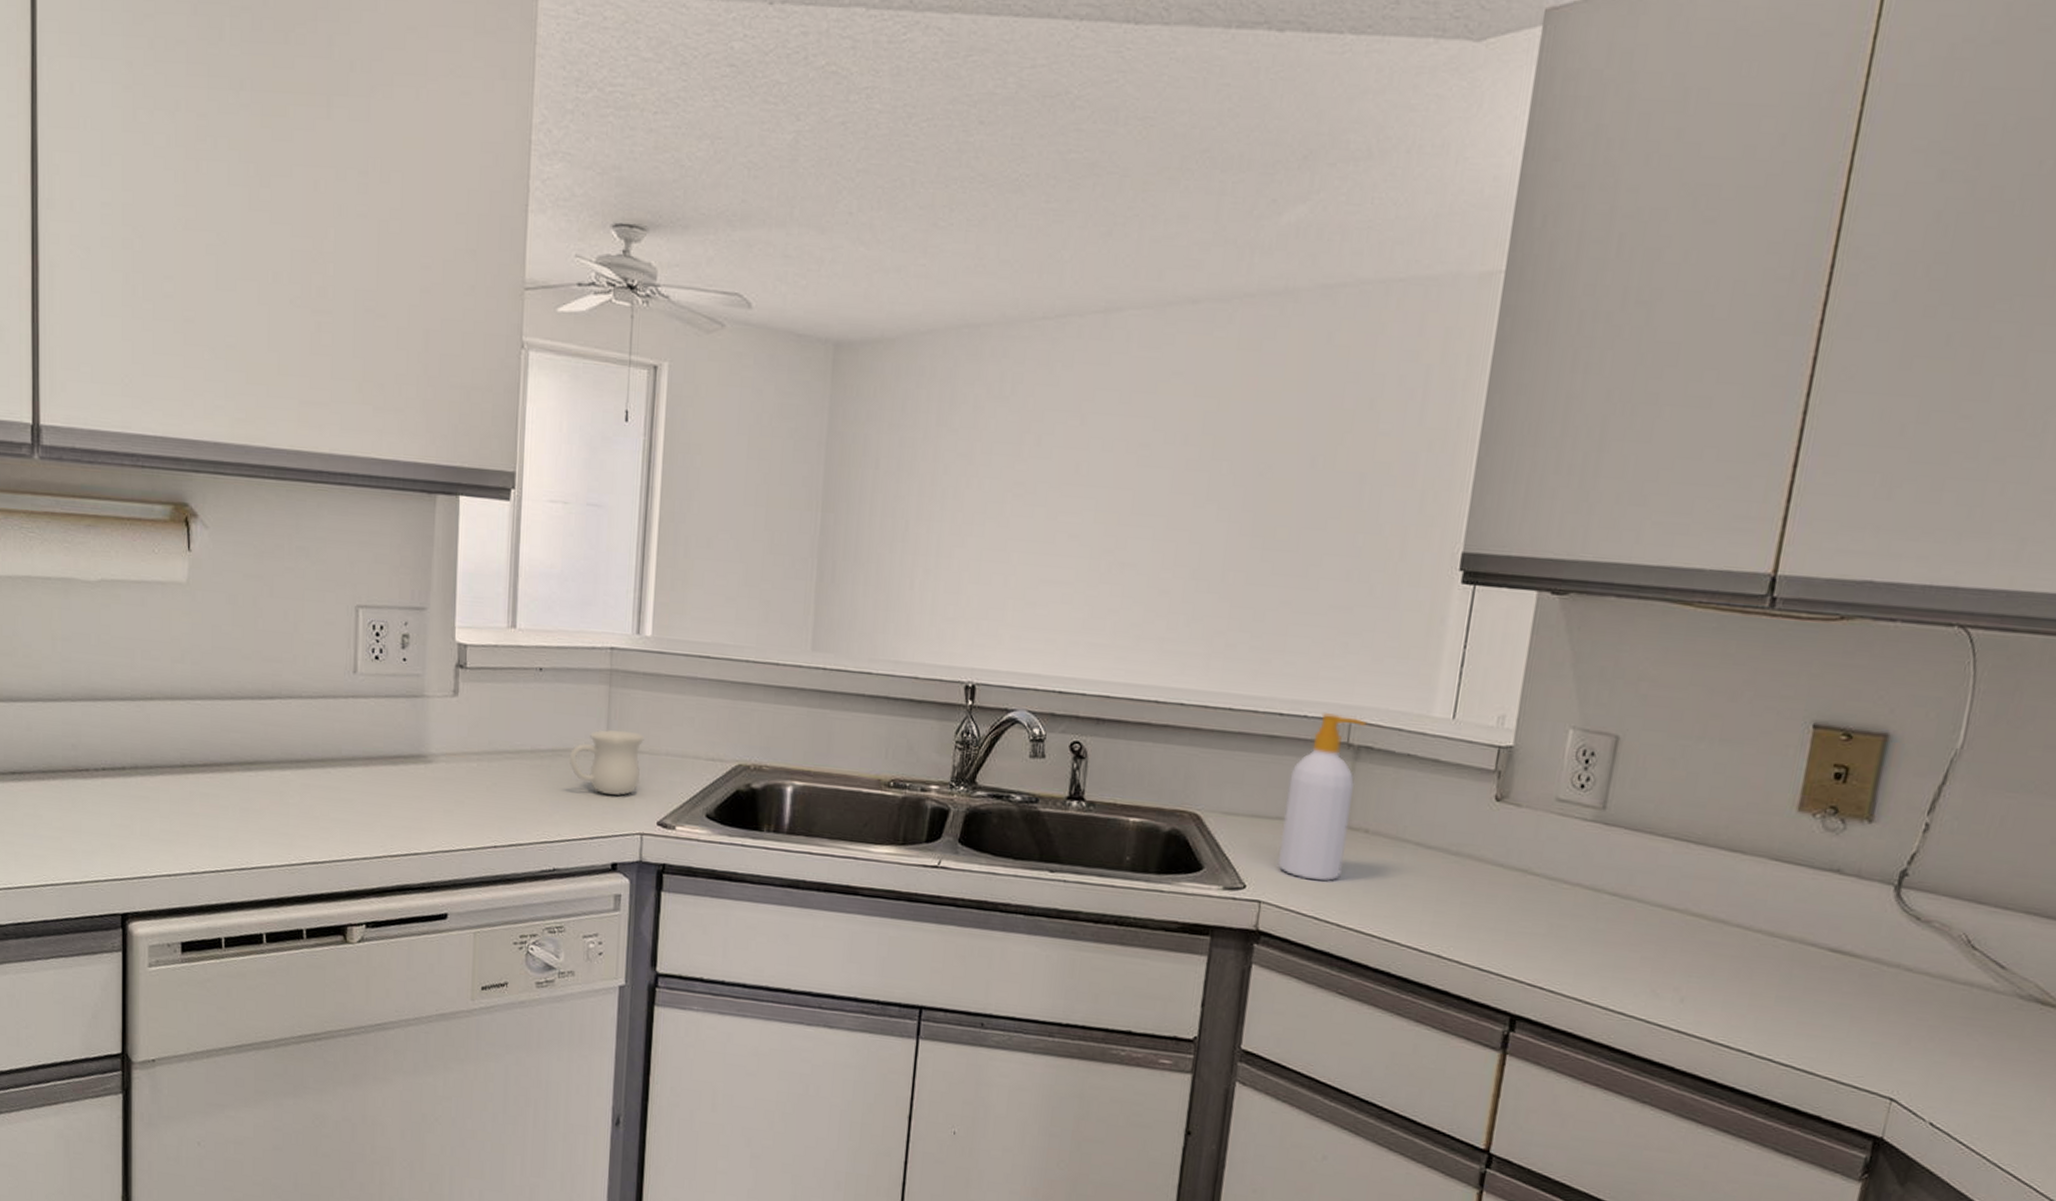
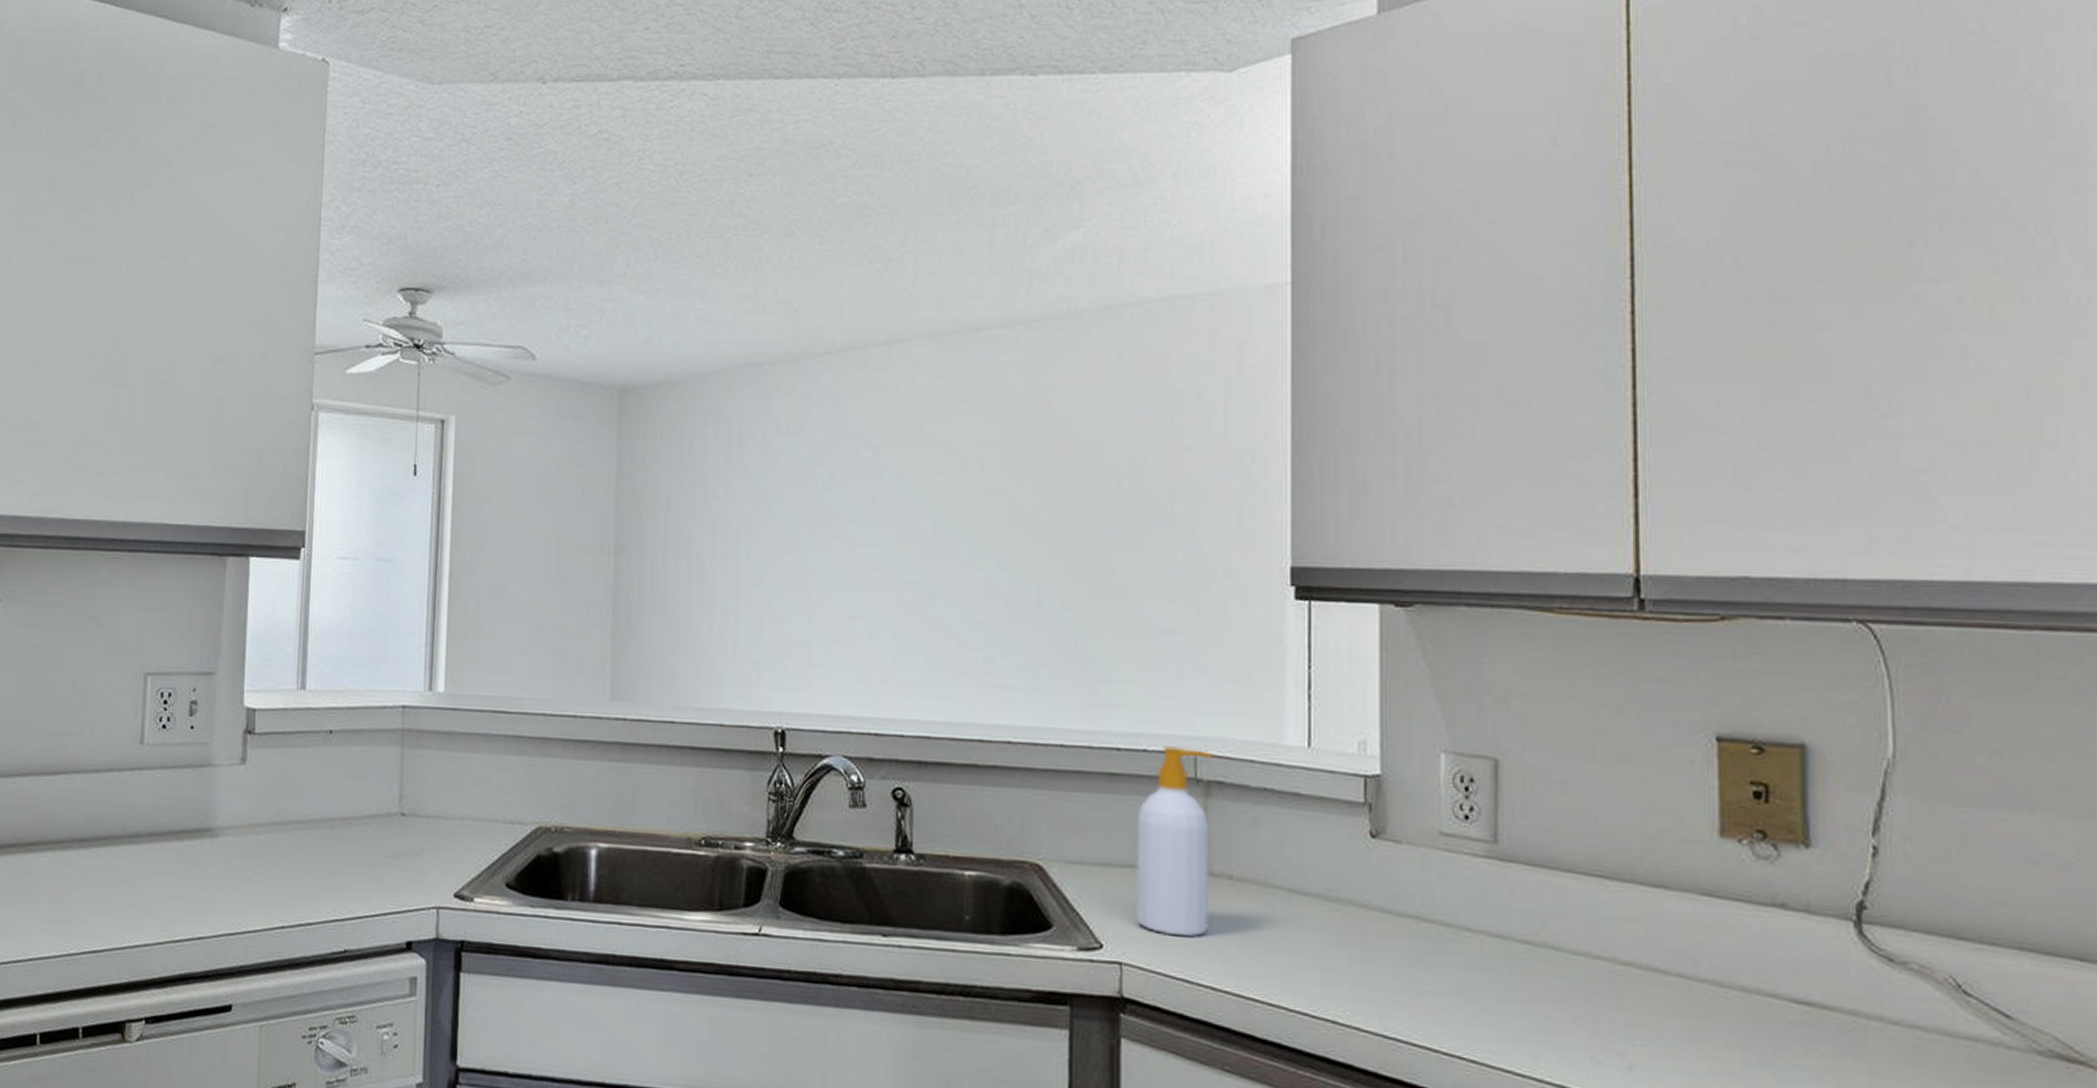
mug: present [570,729,644,796] -> none [361,793,439,866]

